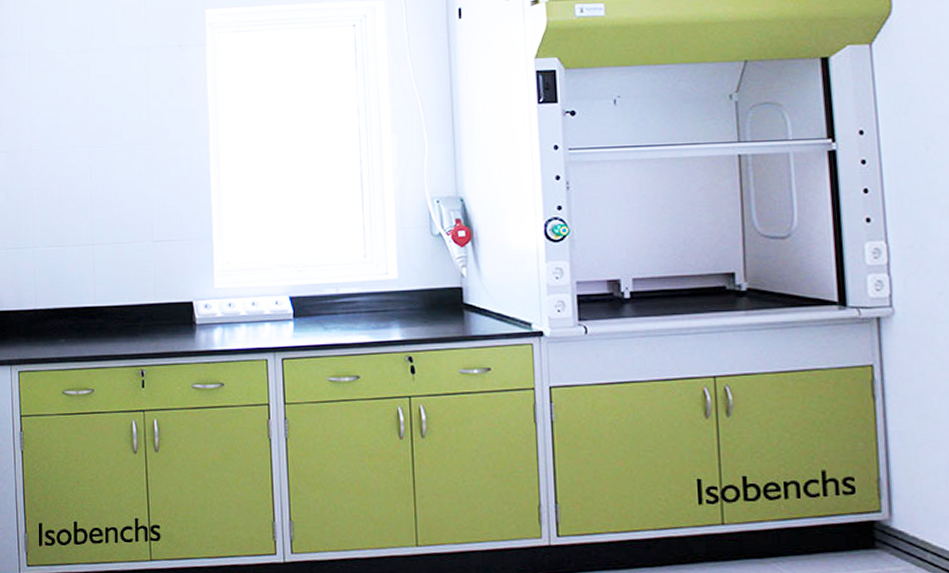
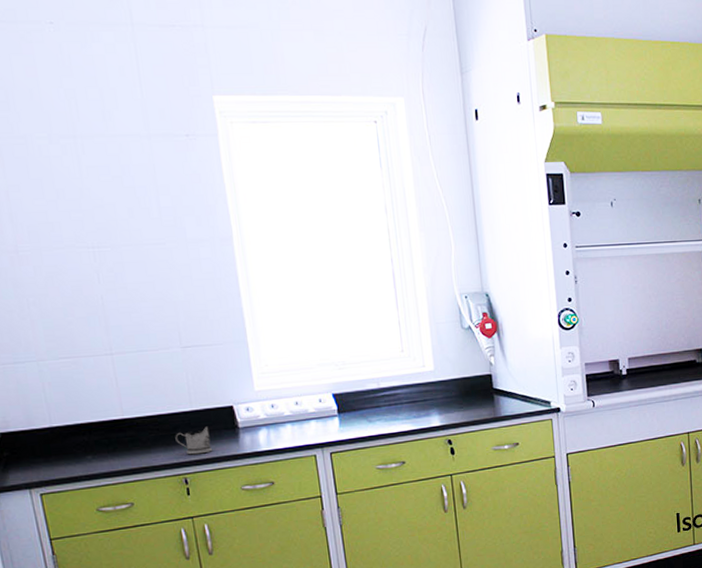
tea glass holder: none [137,320,170,347] -> present [175,426,213,455]

